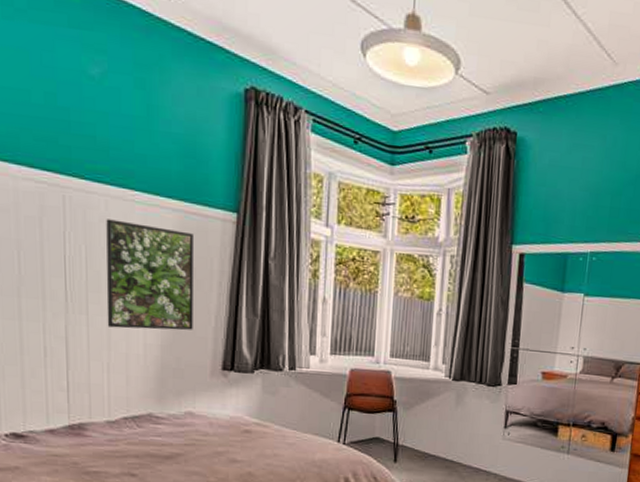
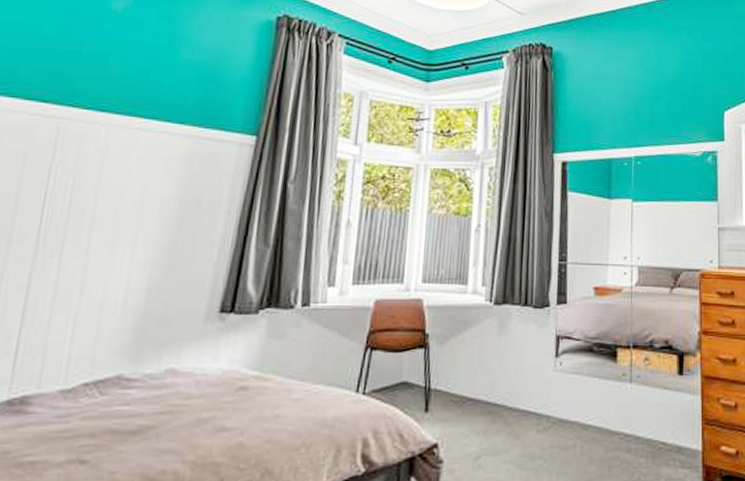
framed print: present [106,219,195,331] -> none [83,149,205,271]

